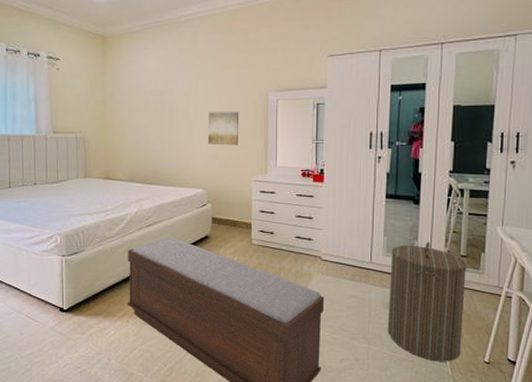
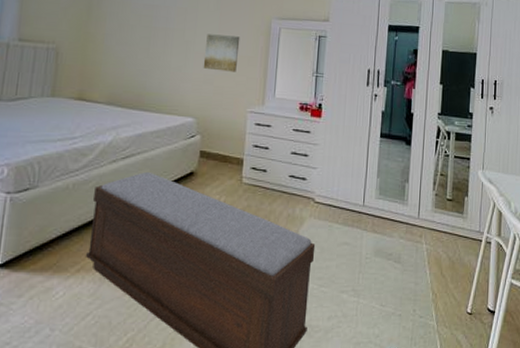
laundry hamper: present [387,241,468,362] -> none [377,184,453,315]

